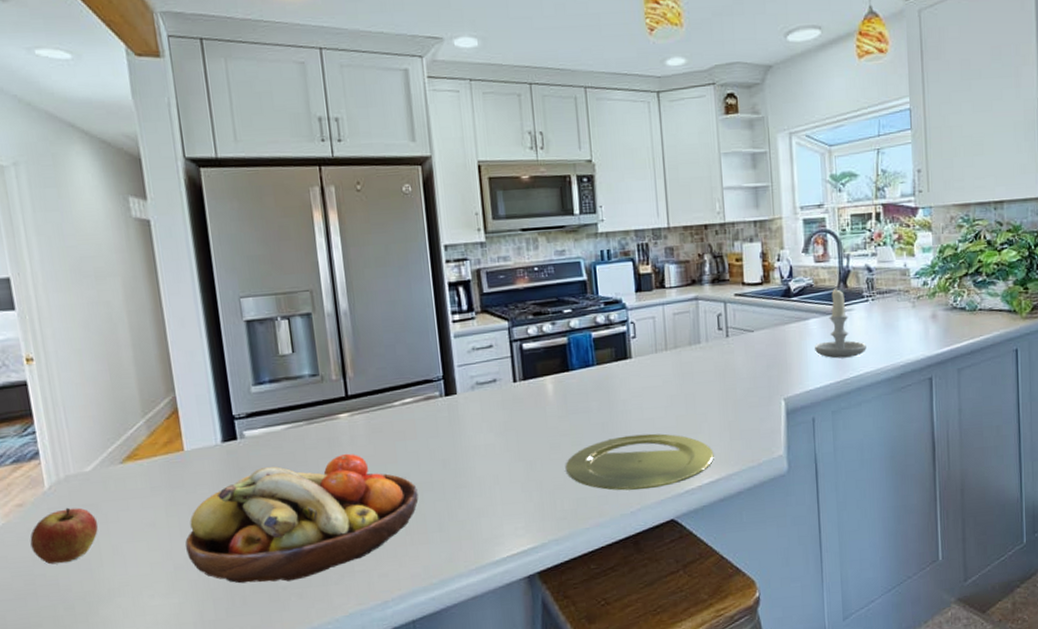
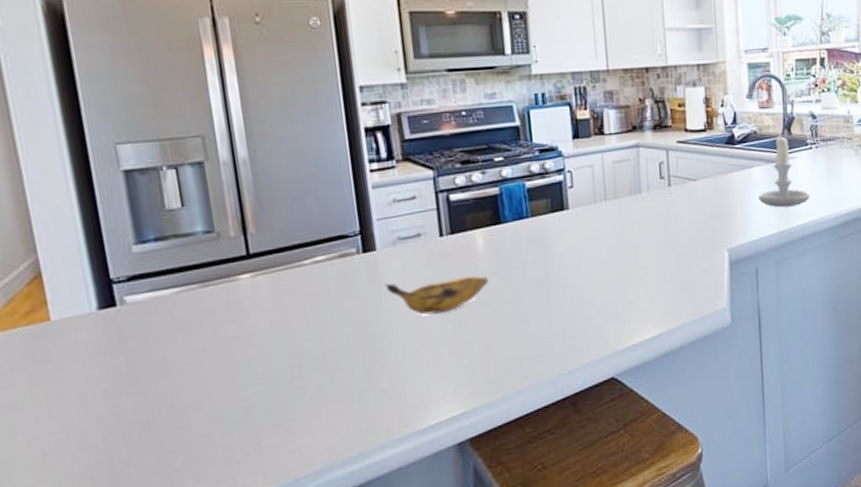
fruit bowl: present [185,453,419,584] -> none [55,318,334,468]
banana: none [464,418,557,455] -> present [385,275,489,315]
plate: present [565,433,714,491] -> none [498,288,656,349]

